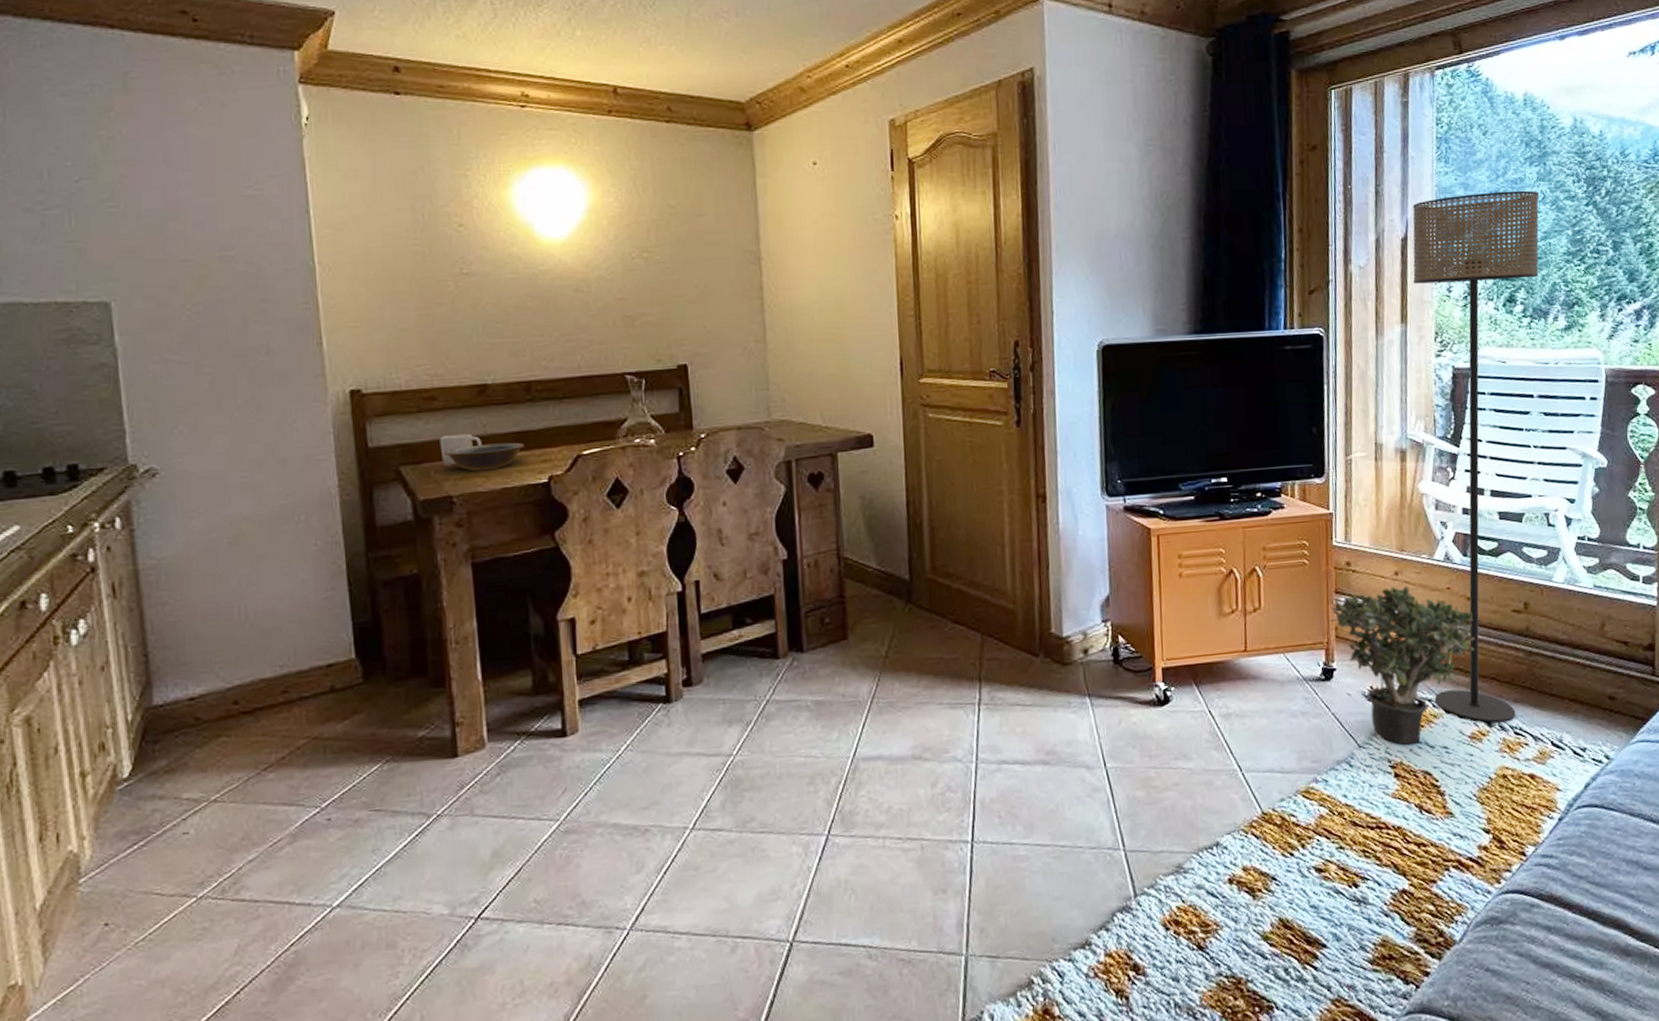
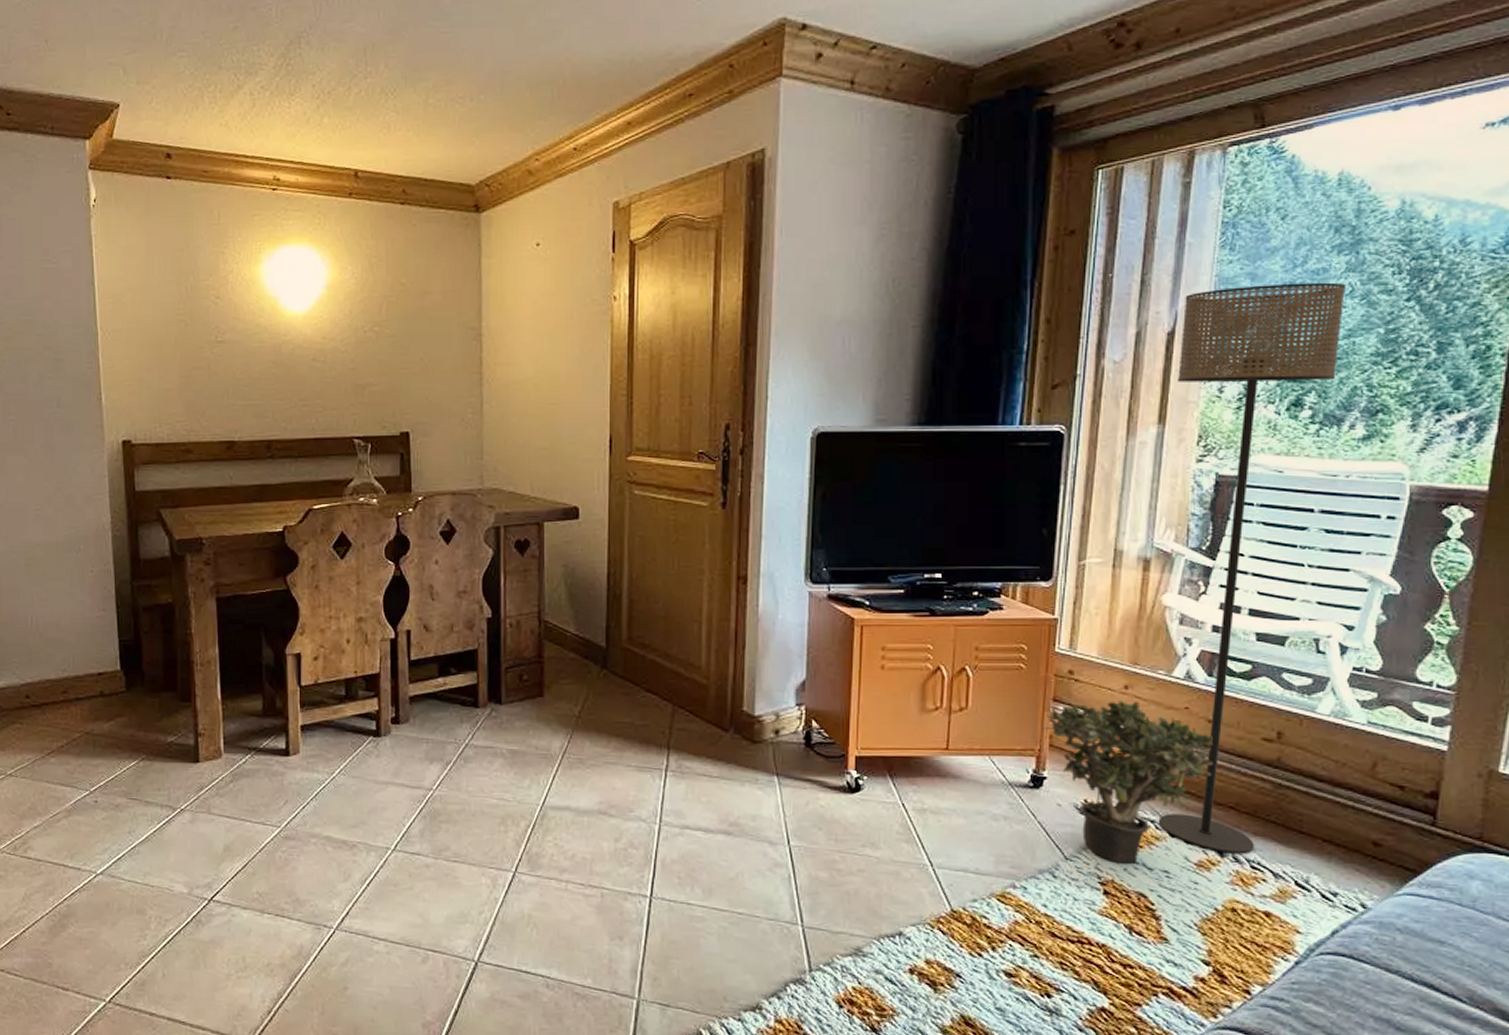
mug: present [440,433,483,467] -> none [194,484,229,512]
bowl: present [443,442,526,471] -> none [196,494,265,517]

